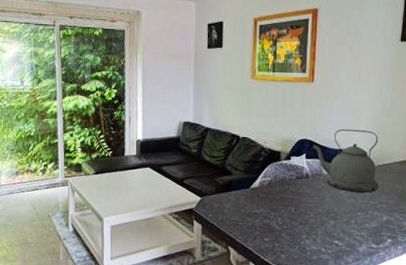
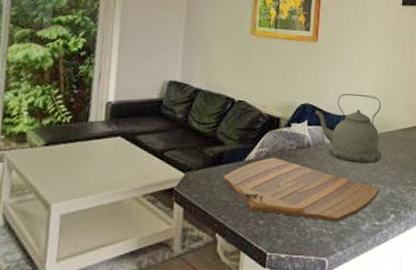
cutting board: none [232,185,376,243] -> present [223,157,379,222]

